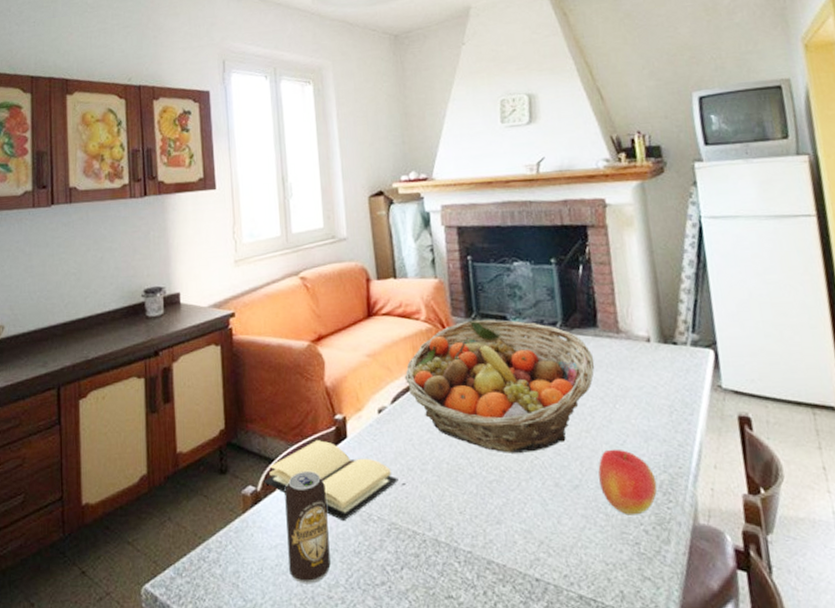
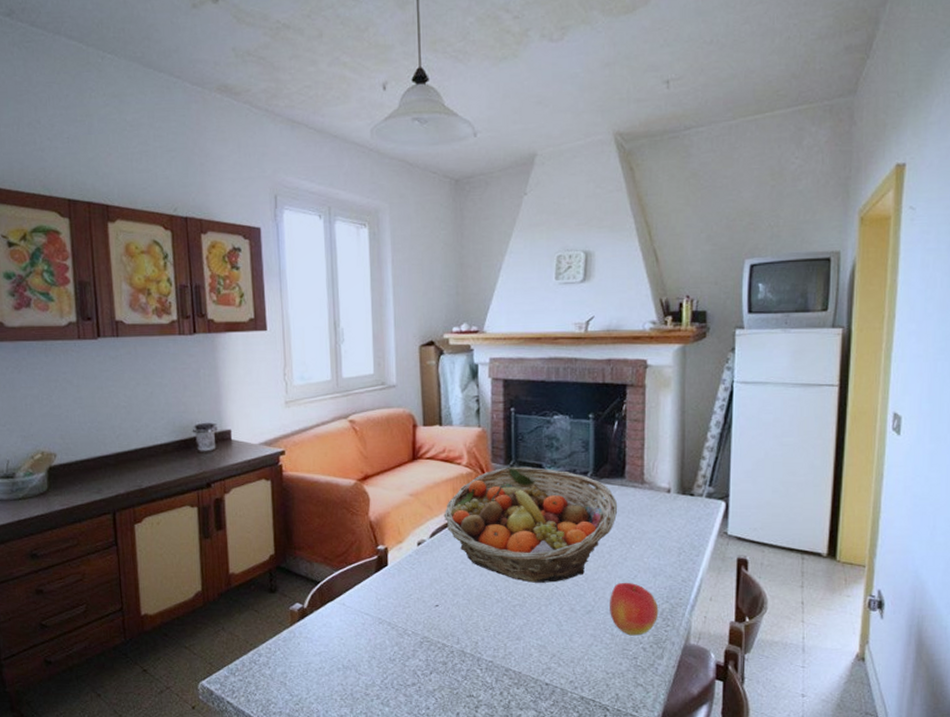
book: present [263,440,398,522] -> none [310,567,432,635]
beverage can: present [284,471,331,584] -> none [329,593,368,684]

